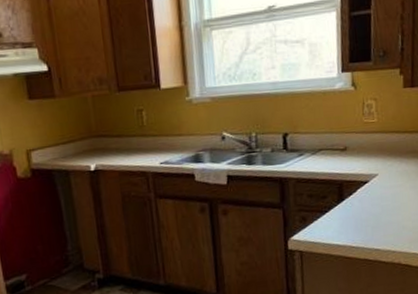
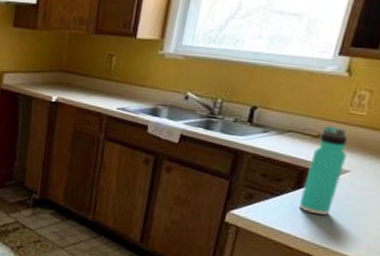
thermos bottle: none [345,137,373,221] -> present [298,125,348,215]

